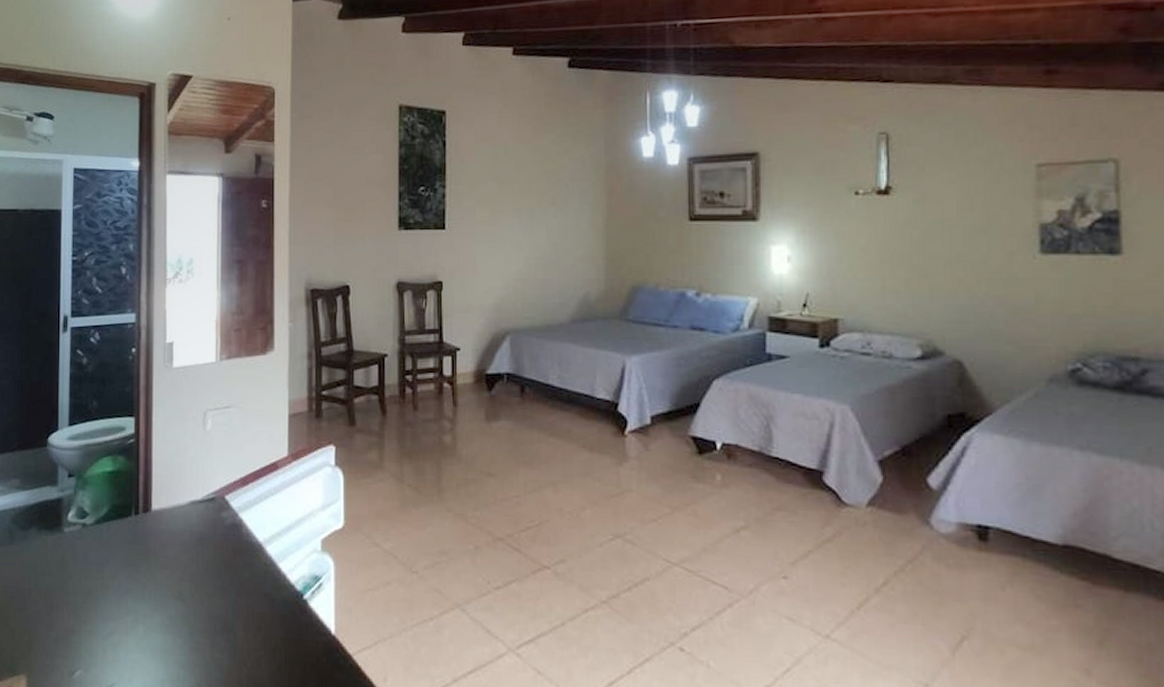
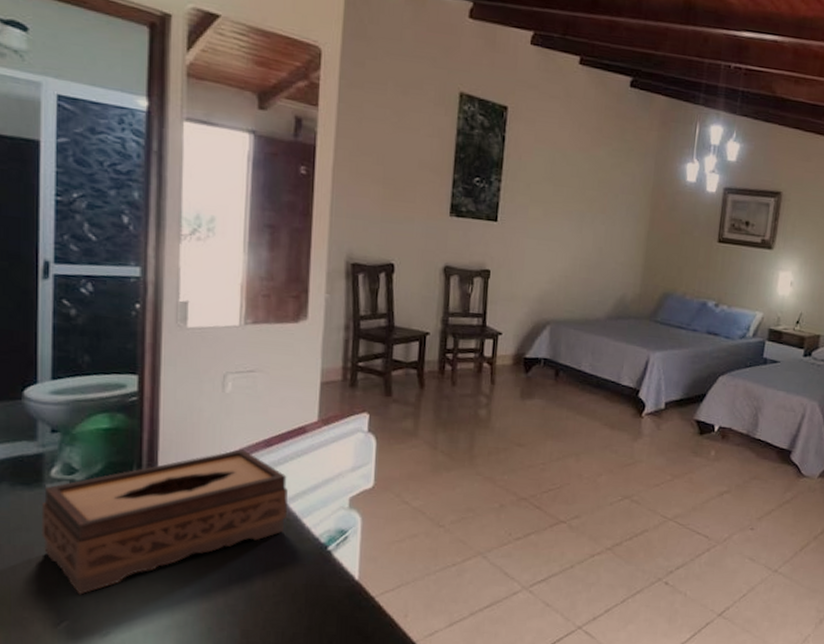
tissue box: none [60,487,264,643] -> present [41,448,288,595]

